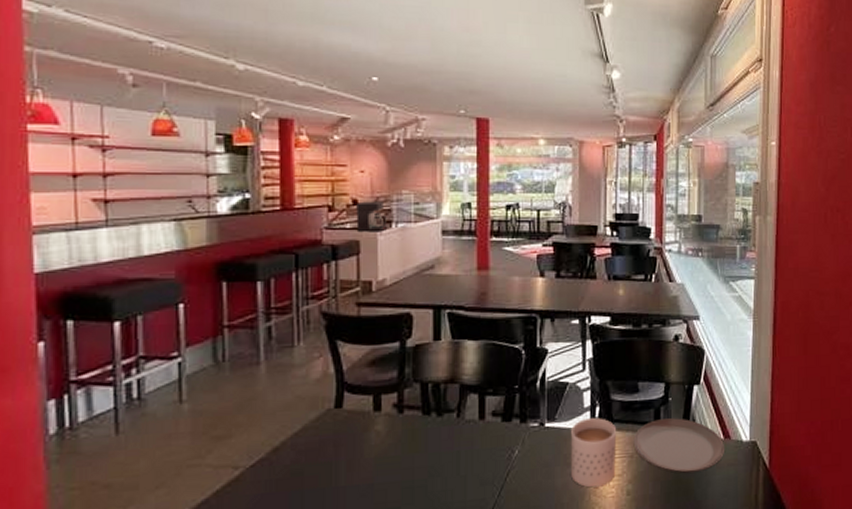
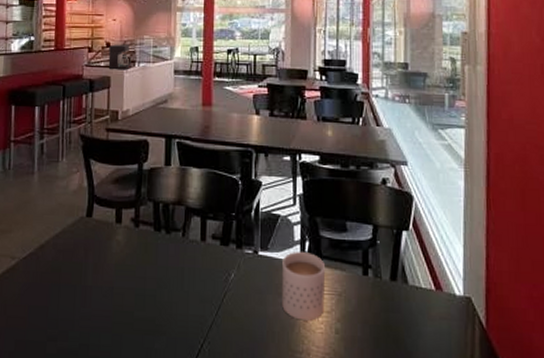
plate: present [633,418,725,474] -> none [342,261,437,322]

